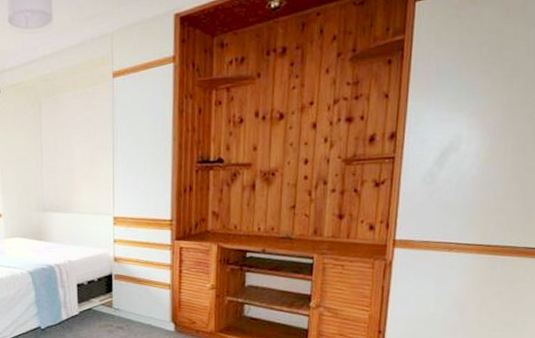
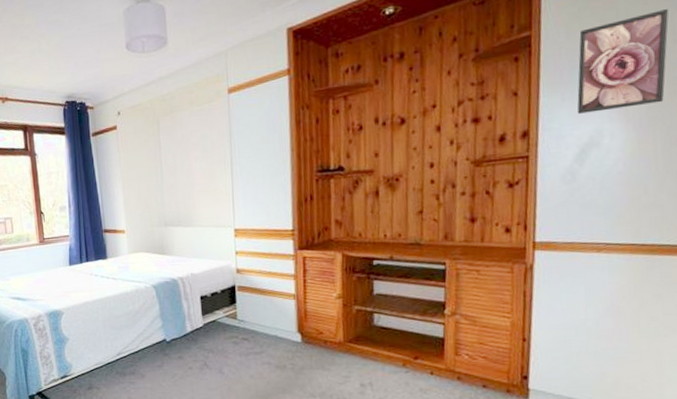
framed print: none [440,22,527,119] -> present [577,8,669,114]

